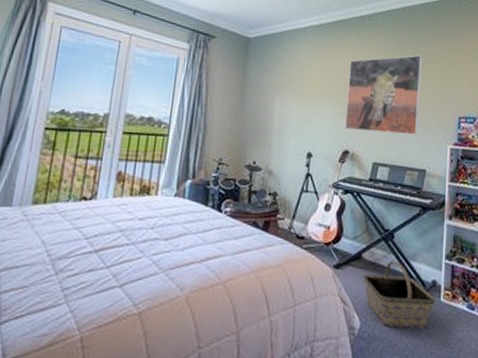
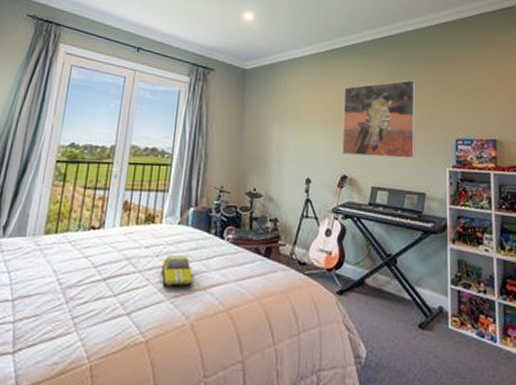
toy car: none [156,227,190,258] -> present [161,254,194,286]
basket: present [363,261,436,328] -> none [367,286,444,357]

